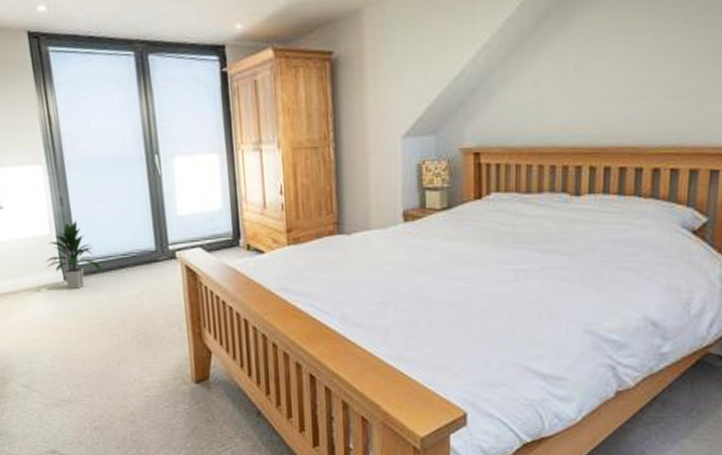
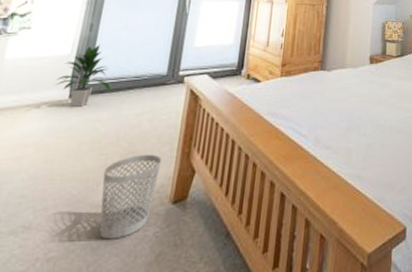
wastebasket: none [120,335,176,414] -> present [99,154,162,239]

